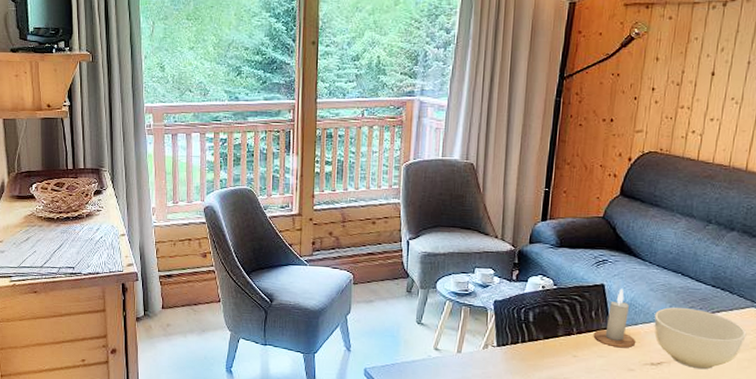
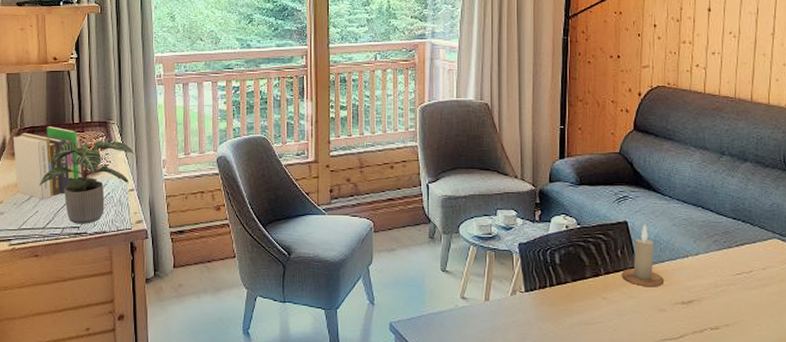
books: none [11,171,79,240] -> present [13,126,85,199]
potted plant: none [36,186,125,265] -> present [39,140,134,224]
bowl: present [654,307,747,369] -> none [680,242,772,306]

